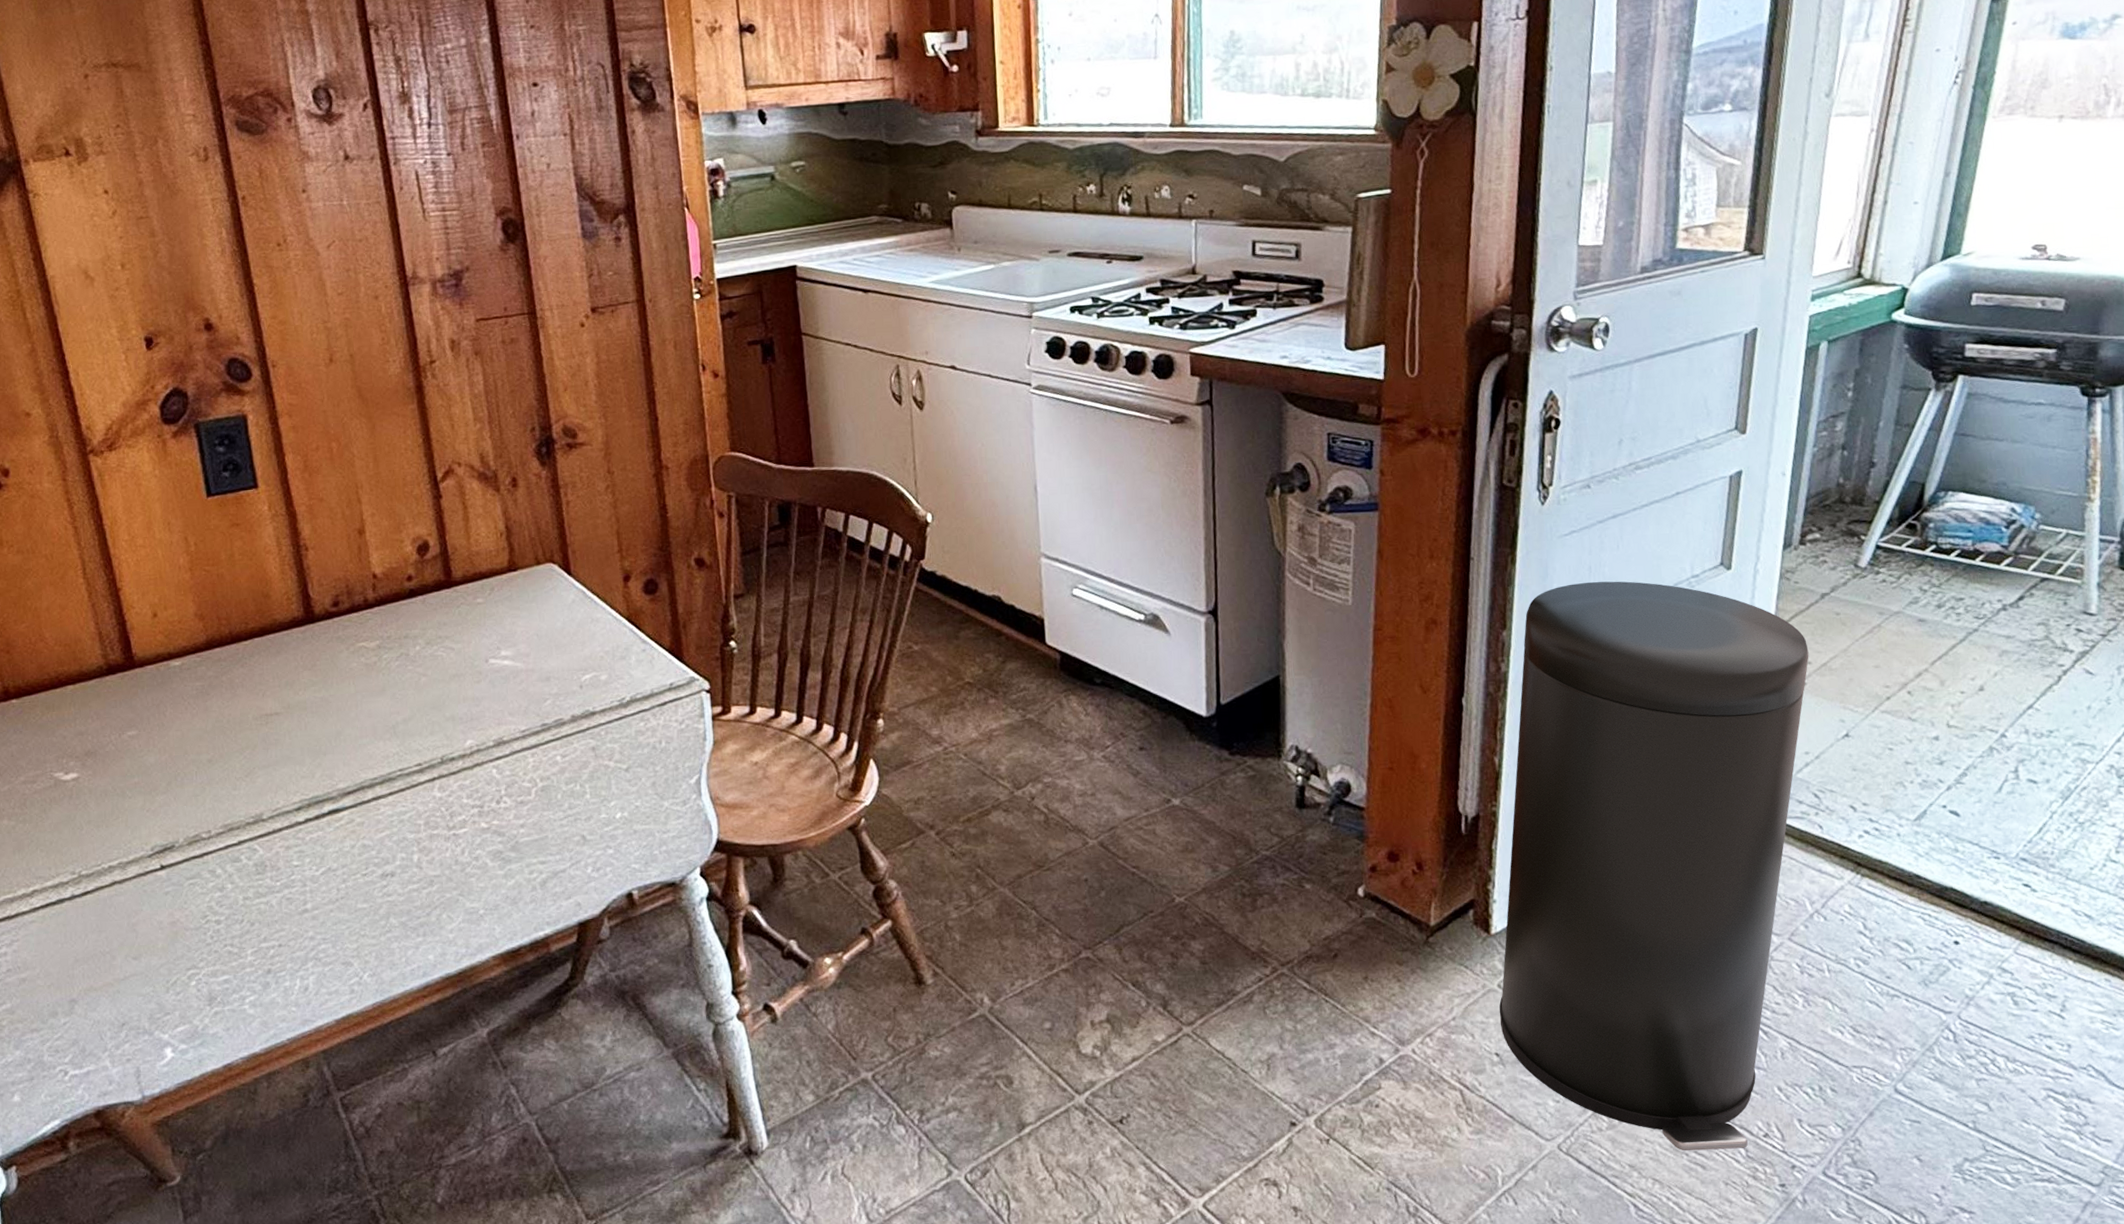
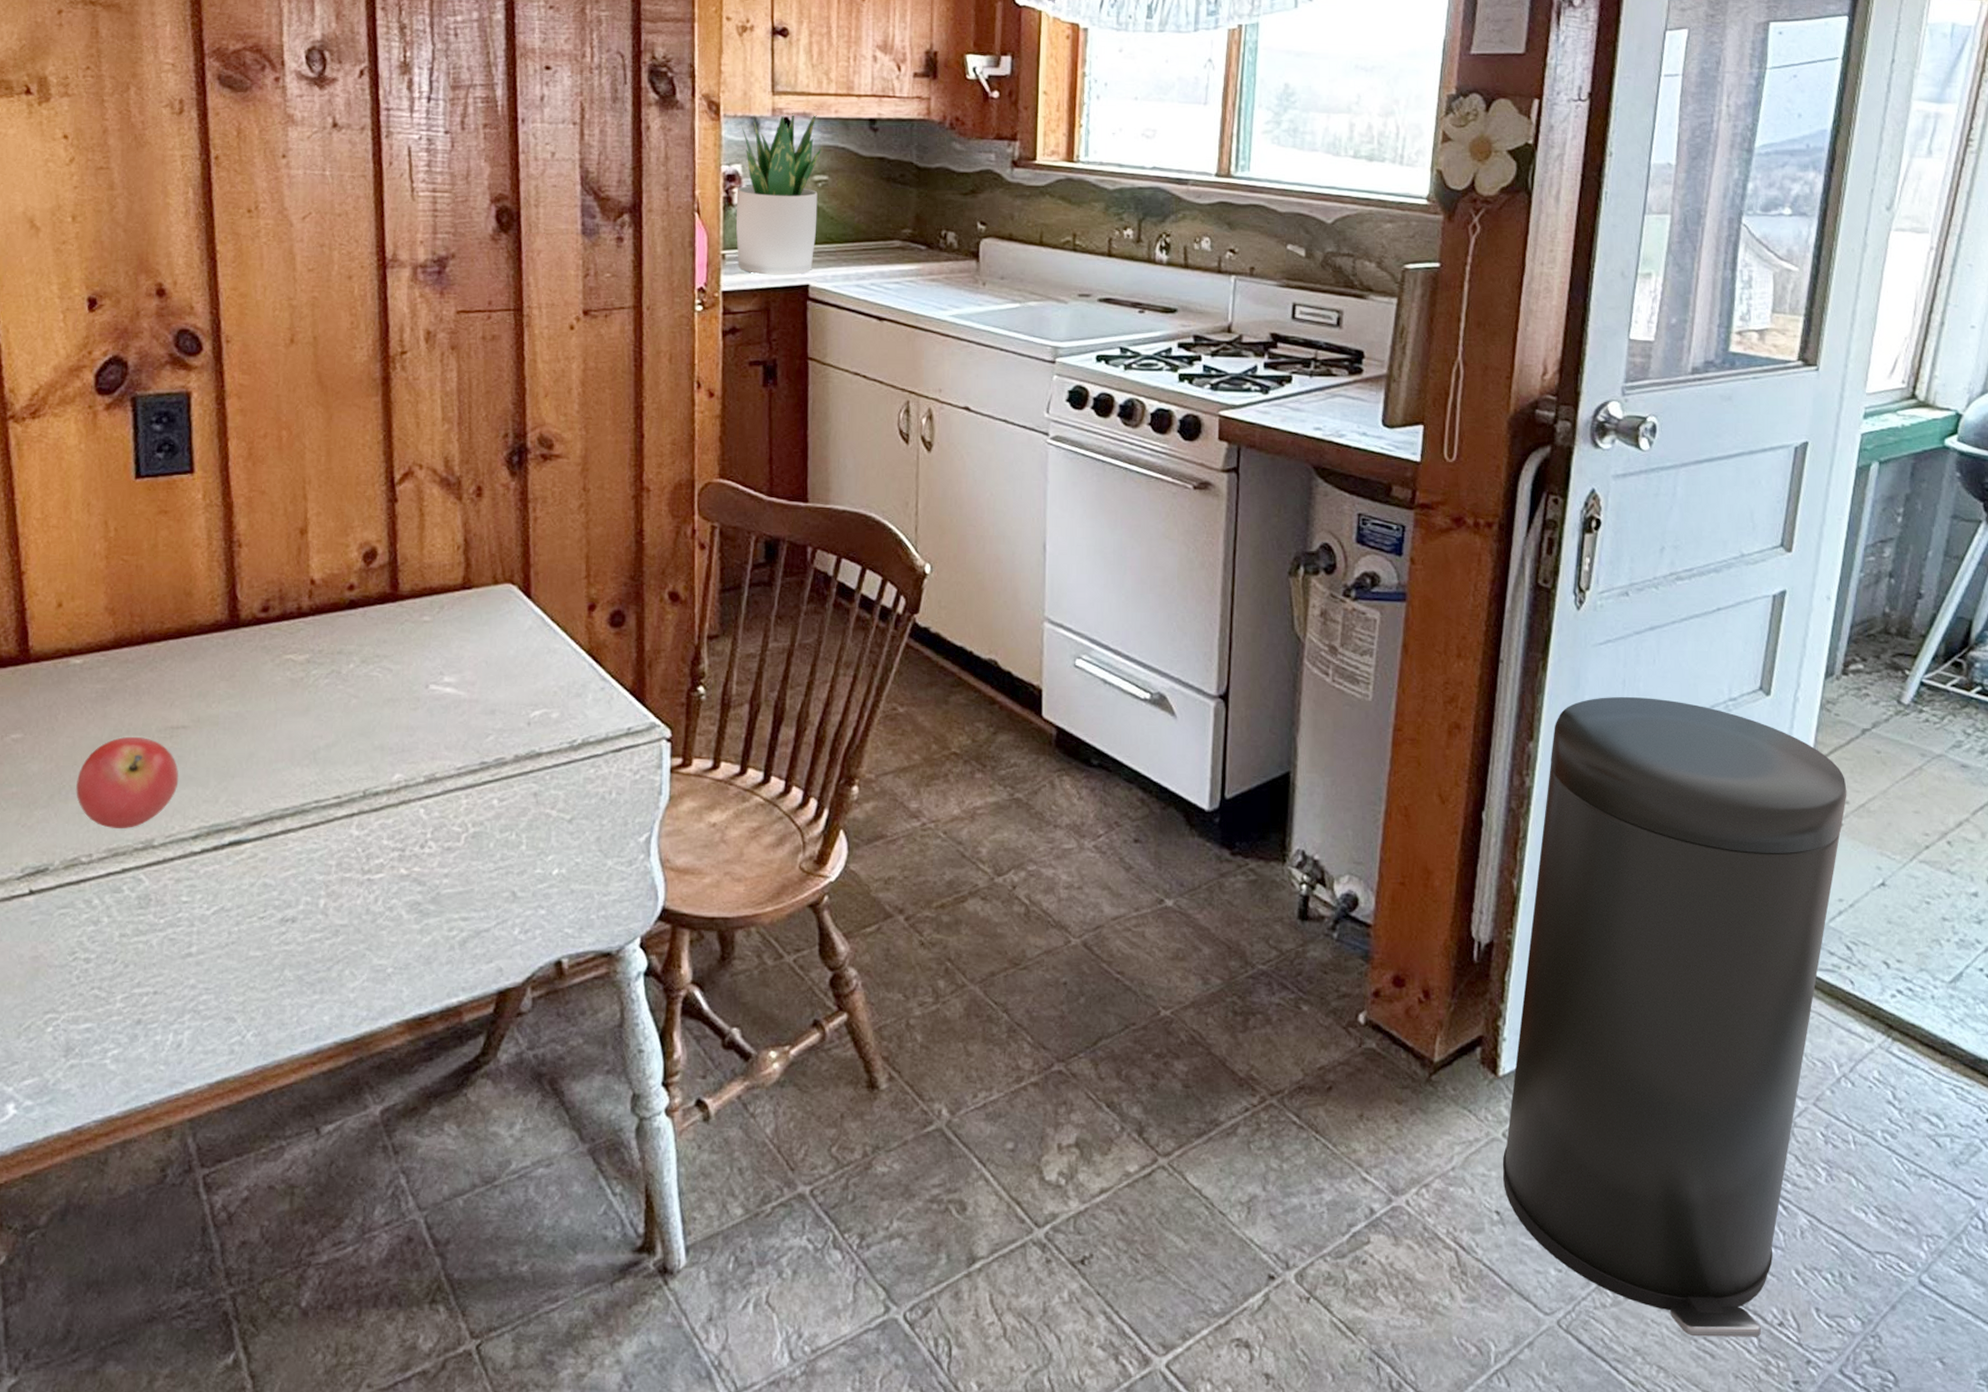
fruit: none [189,726,278,807] -> present [76,737,179,828]
planter: none [719,105,799,260] -> present [736,113,823,276]

